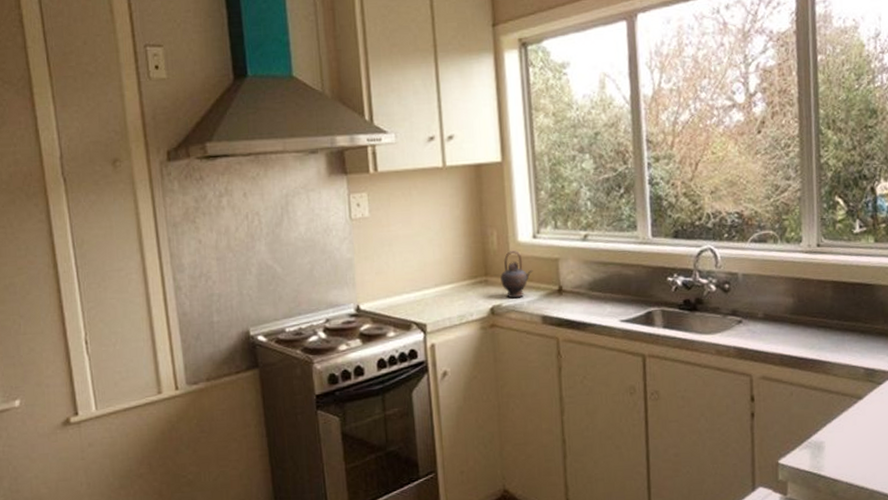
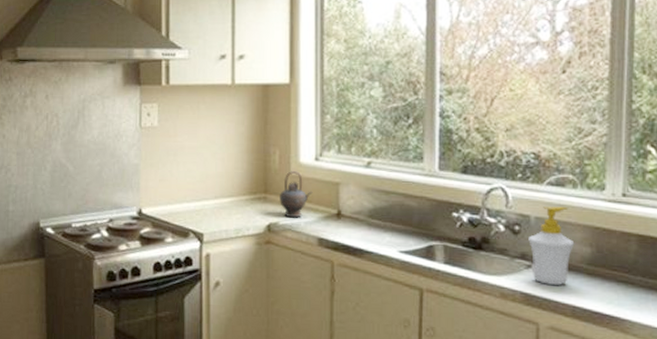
soap bottle: none [738,261,779,337] -> present [528,206,575,285]

